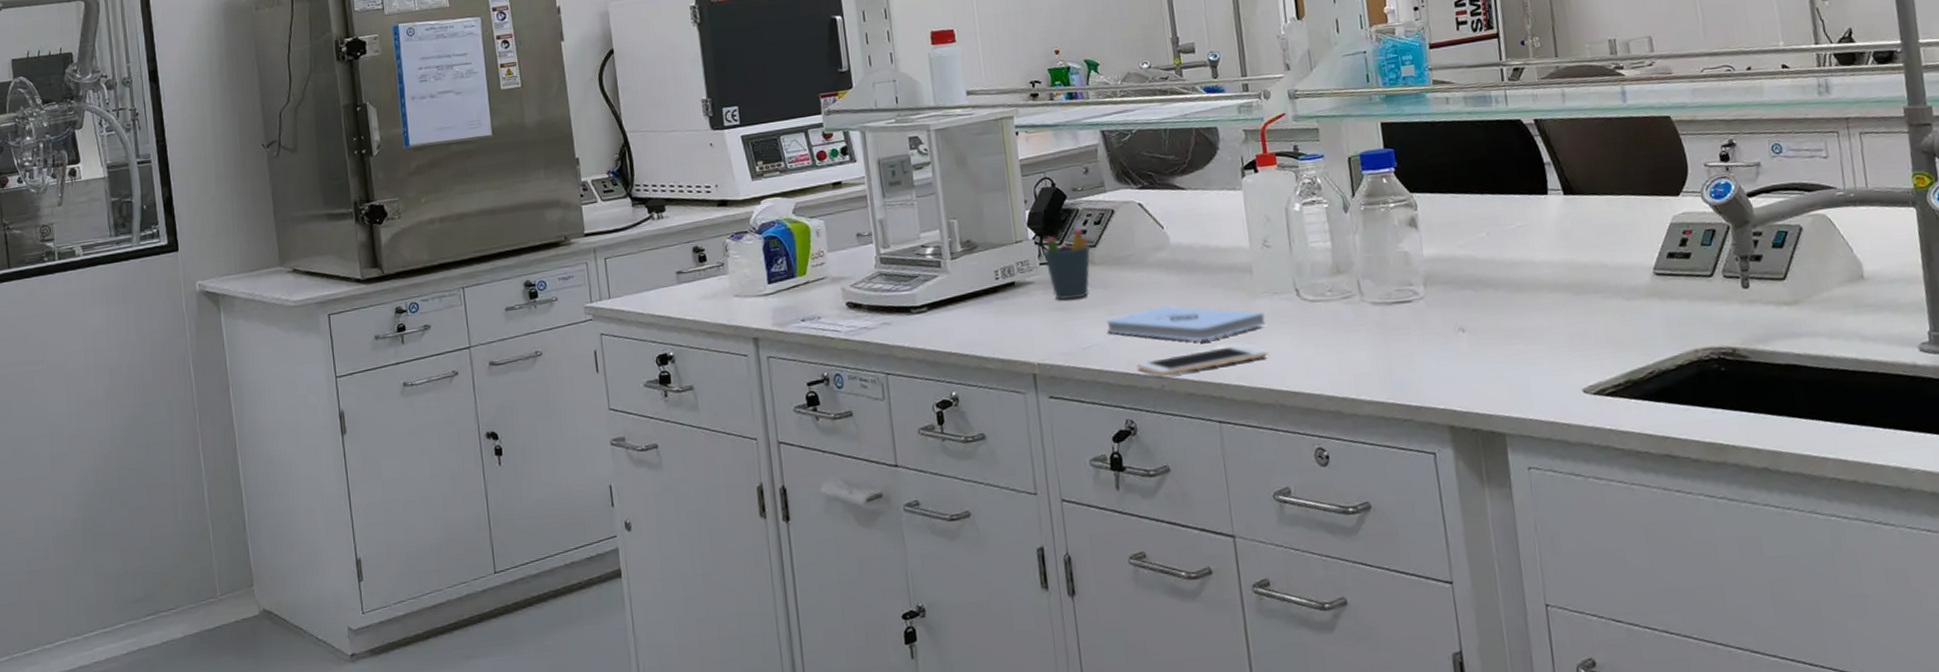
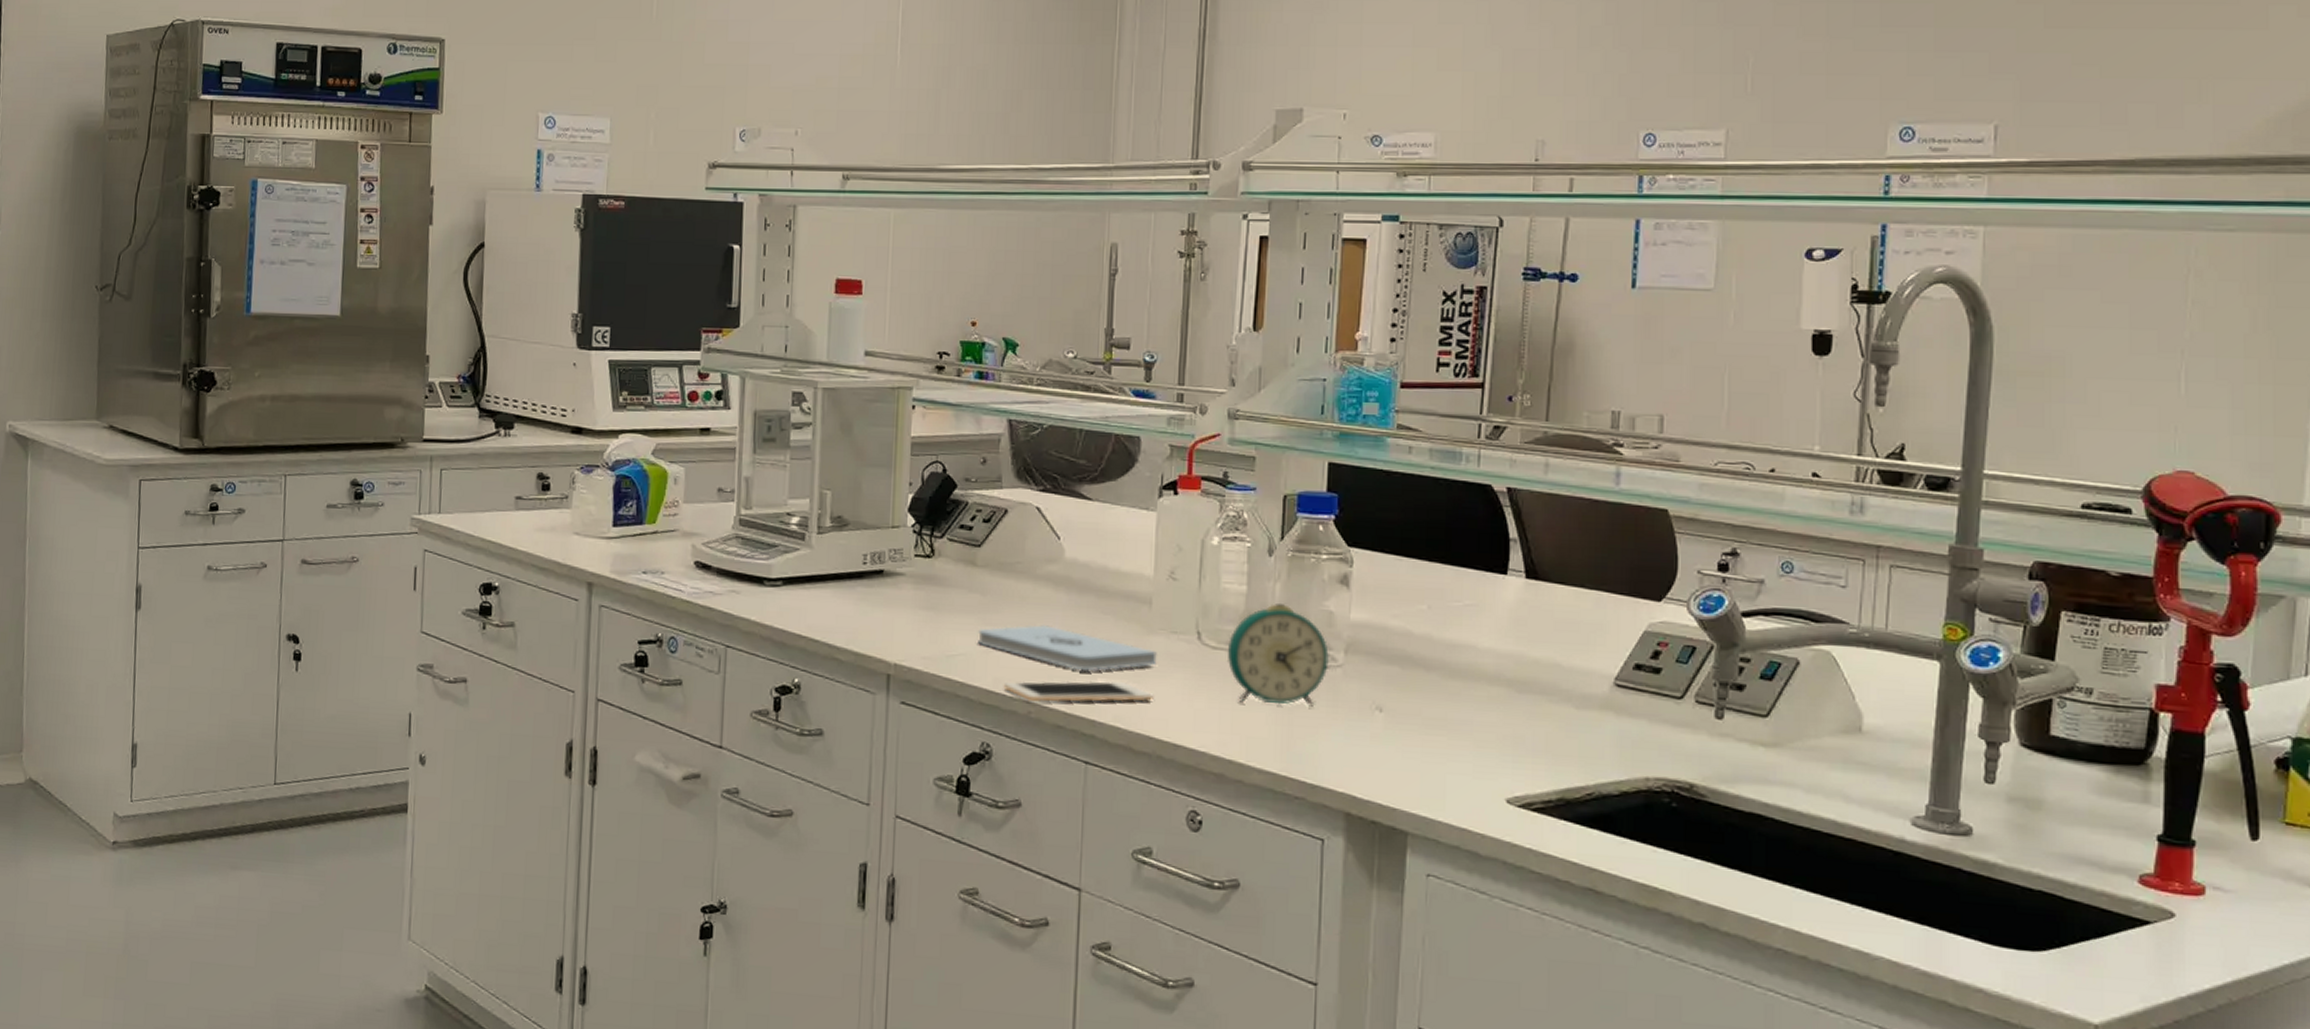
pen holder: present [1043,220,1090,301] -> none [921,514,973,601]
alarm clock: none [1323,251,1413,345] -> present [1227,602,1329,707]

